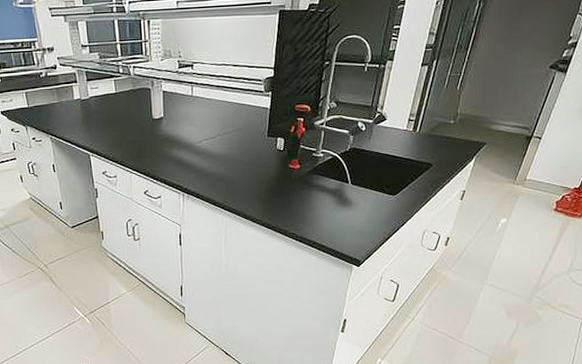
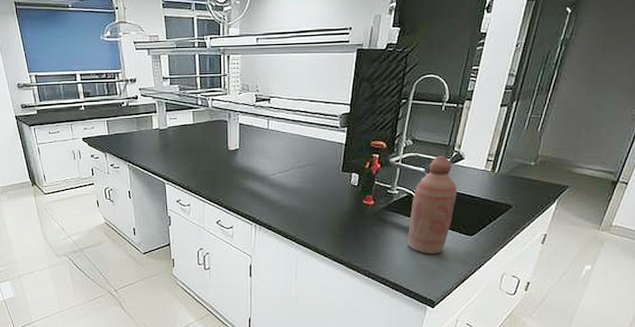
bottle: none [332,117,380,215] -> present [407,156,457,254]

